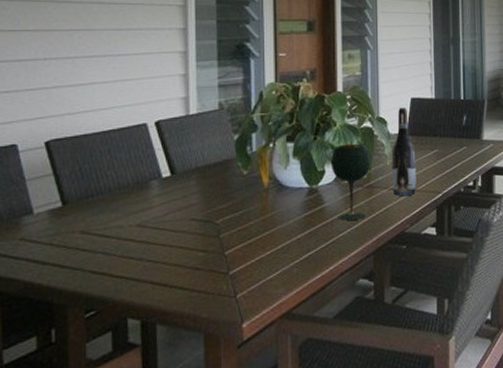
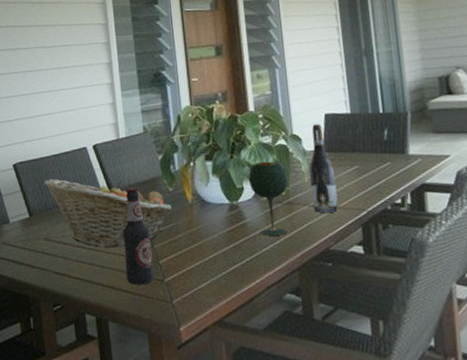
fruit basket: none [86,160,244,240] -> present [44,179,172,248]
bottle: none [183,170,218,281] -> present [122,188,155,285]

